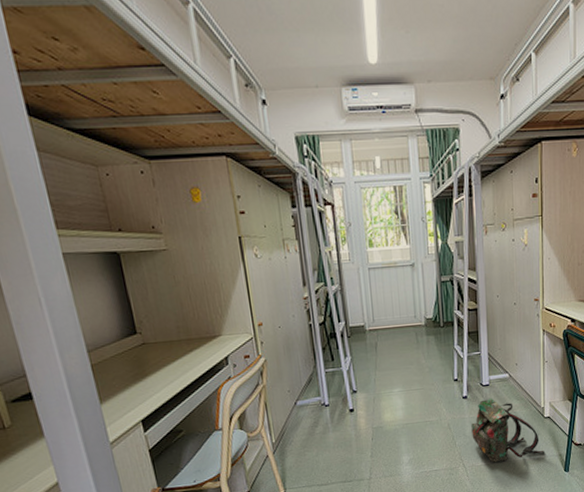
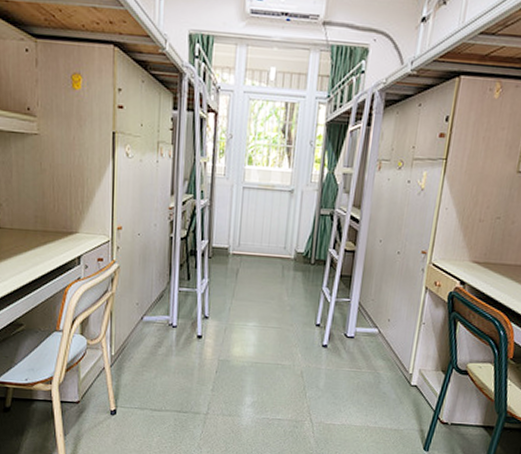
backpack: present [471,398,546,463] -> none [325,352,405,425]

